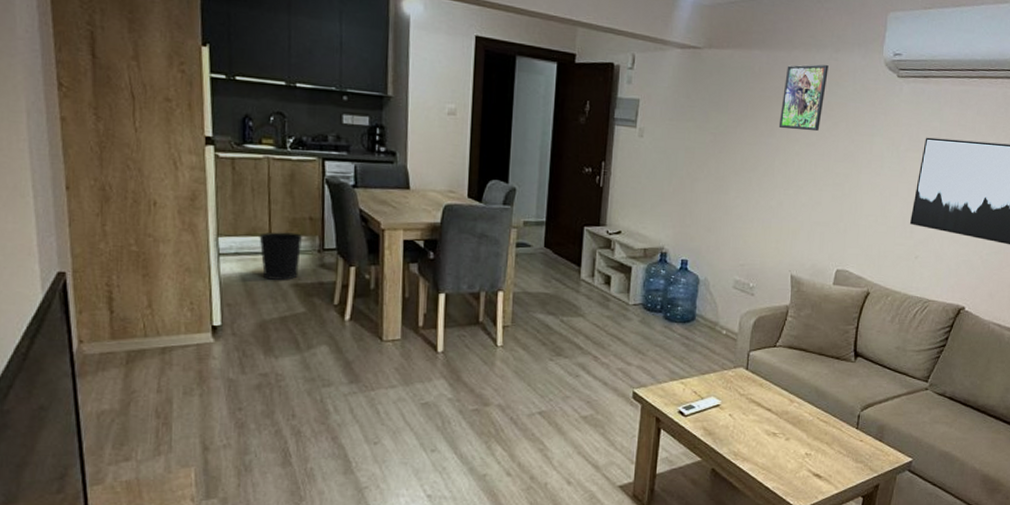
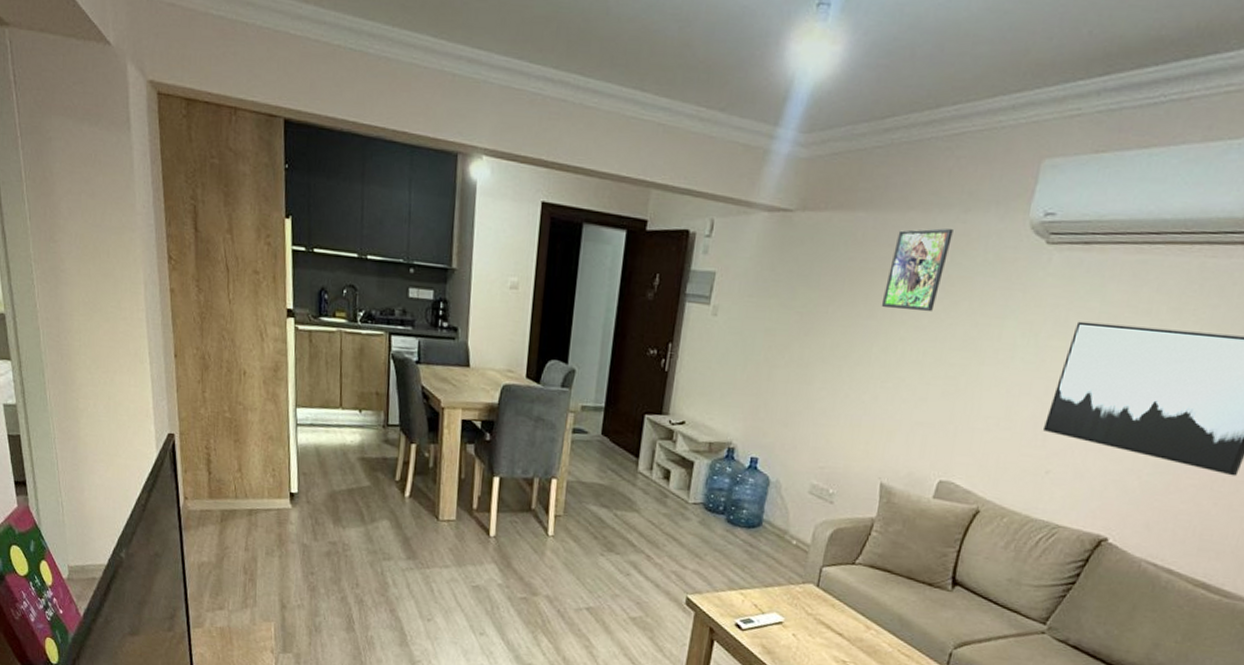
wastebasket: present [259,232,303,280] -> none [331,405,370,454]

